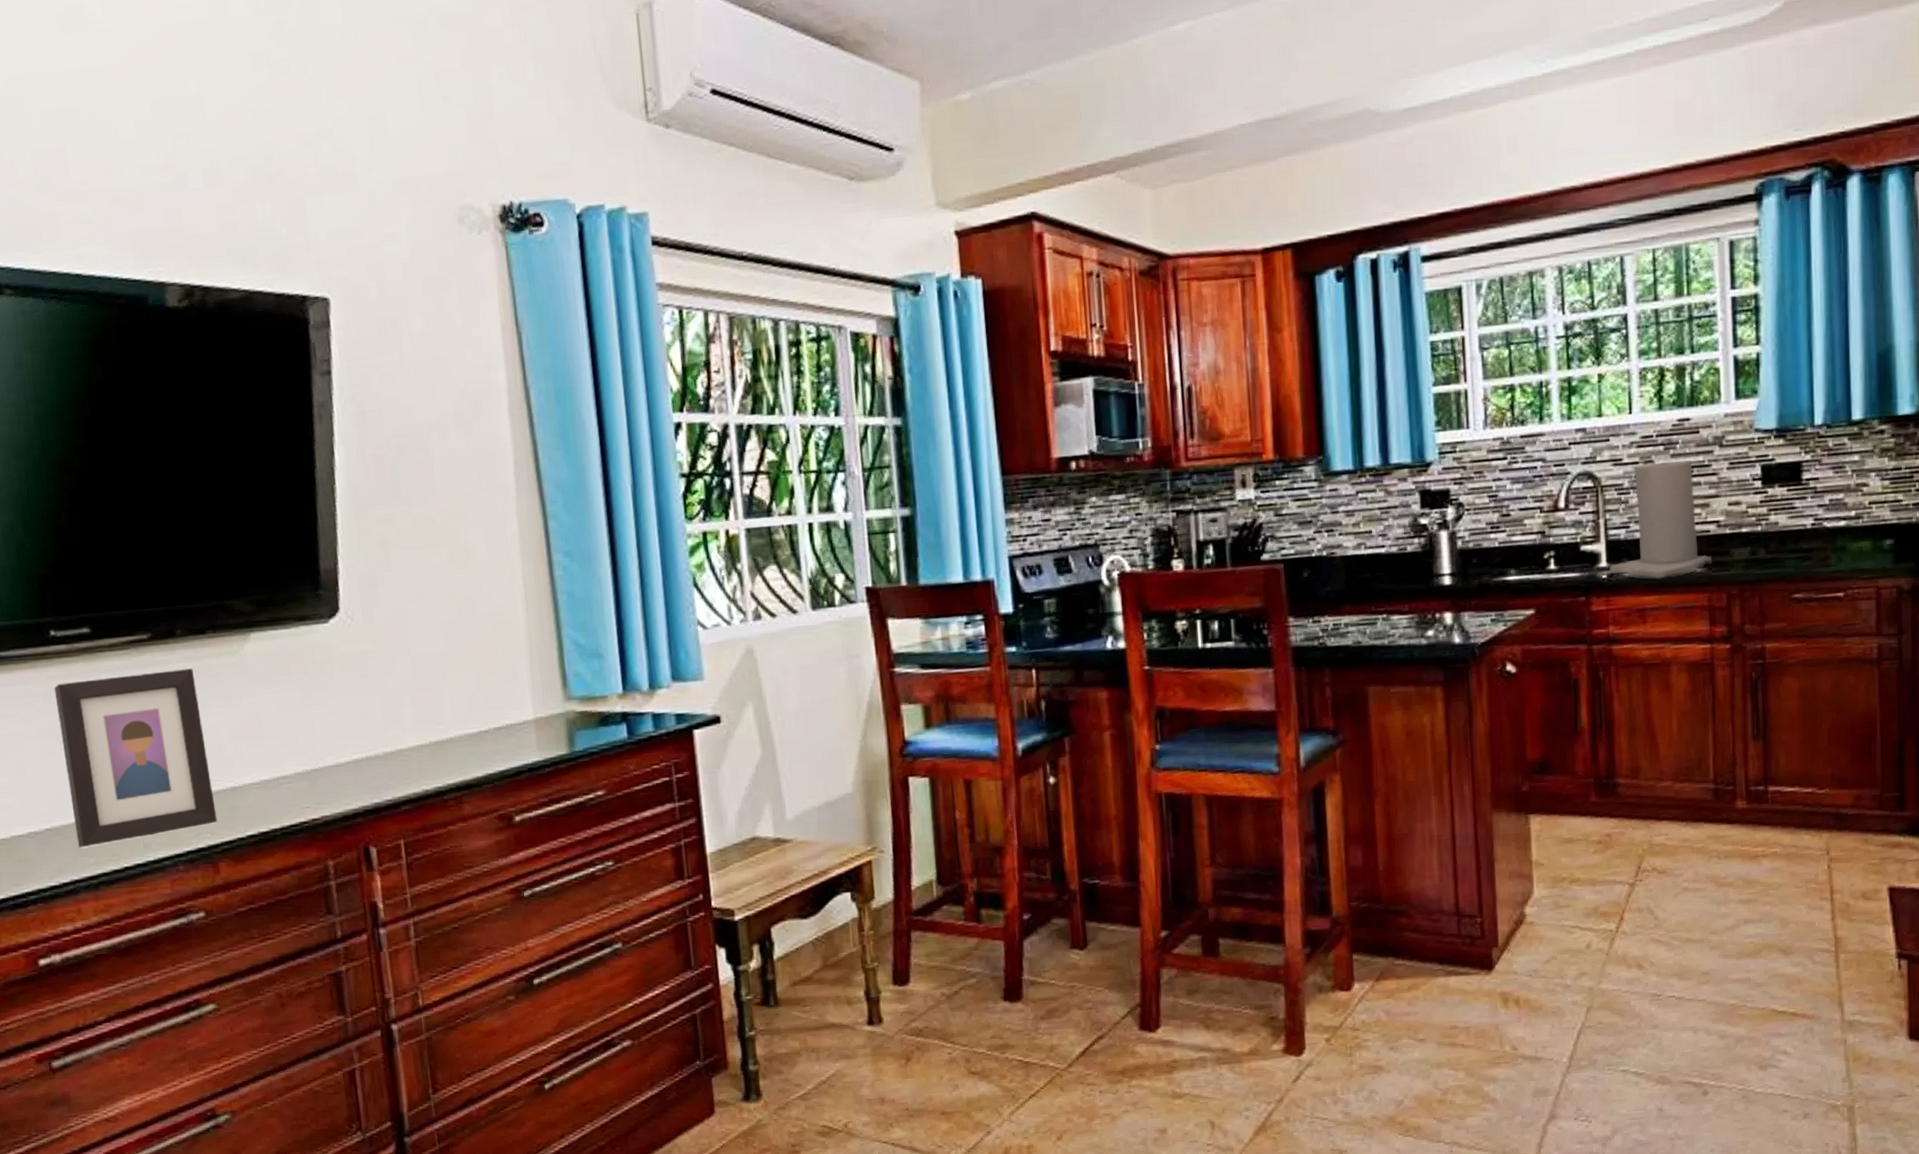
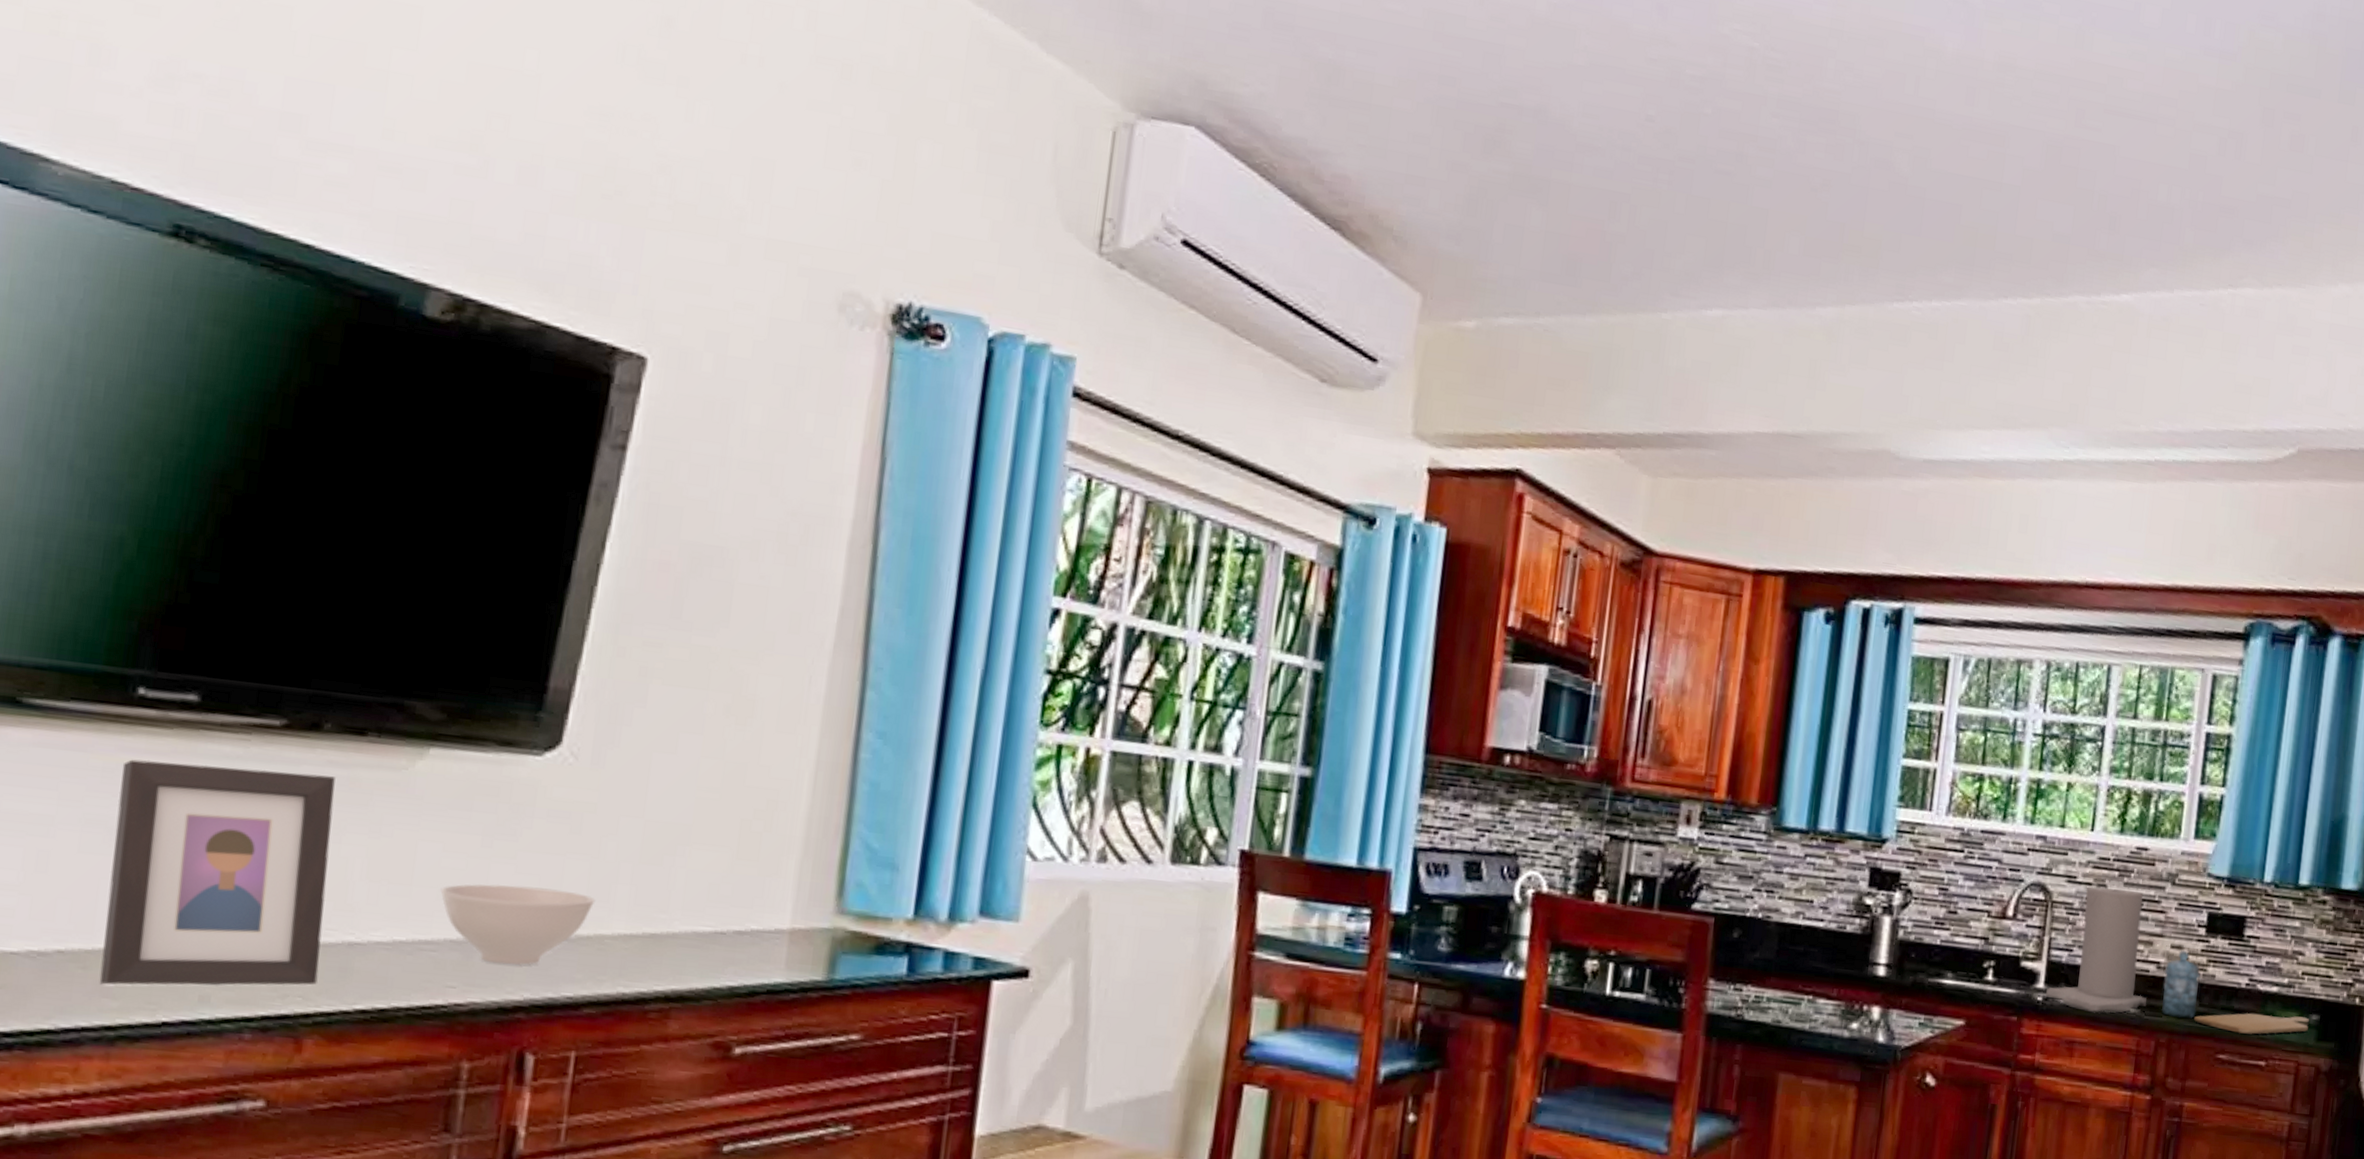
bowl: none [283,721,391,785] -> present [440,884,596,965]
canister: none [1725,505,1764,569] -> present [2161,951,2201,1019]
chopping board: none [1763,543,1885,571] -> present [2194,1013,2310,1035]

